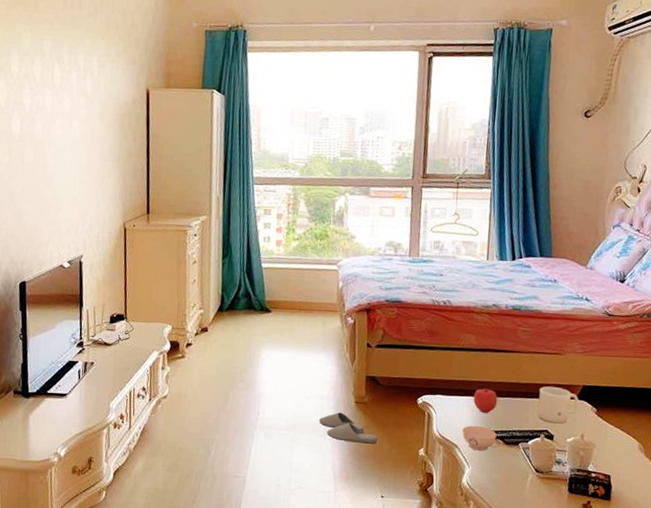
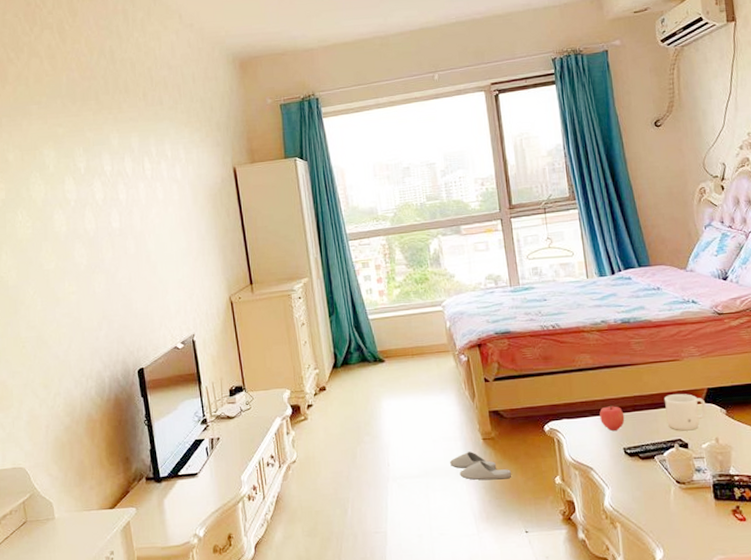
teacup: present [462,426,503,451] -> none [595,445,639,470]

